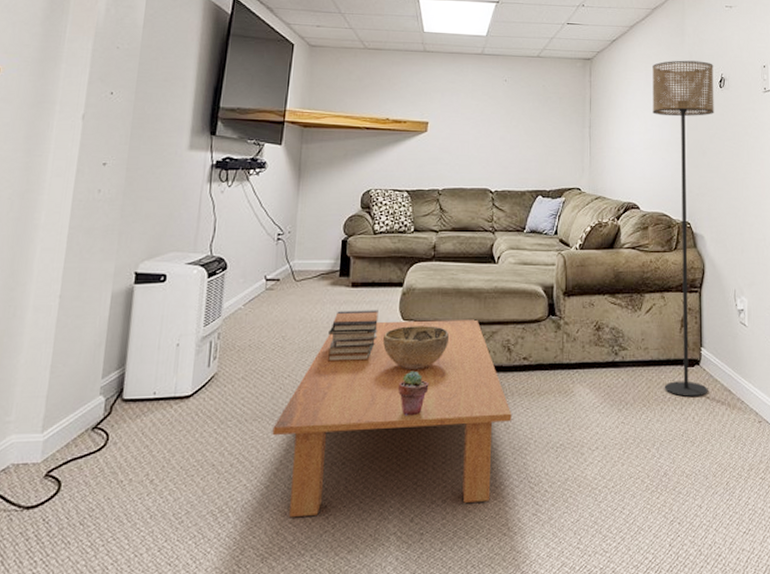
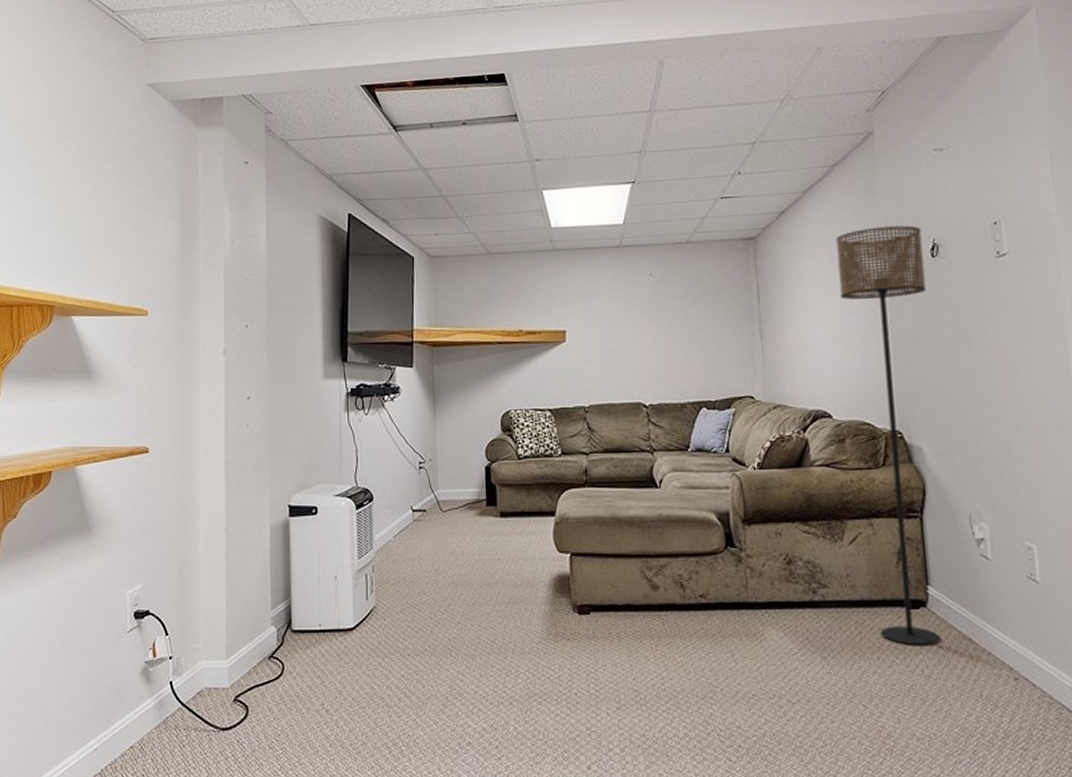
coffee table: present [272,319,512,518] -> none [435,551,692,756]
book stack: present [327,310,378,362] -> none [481,542,532,596]
decorative bowl: present [382,326,449,371] -> none [538,558,611,607]
potted succulent: present [397,370,429,416] -> none [560,607,594,656]

